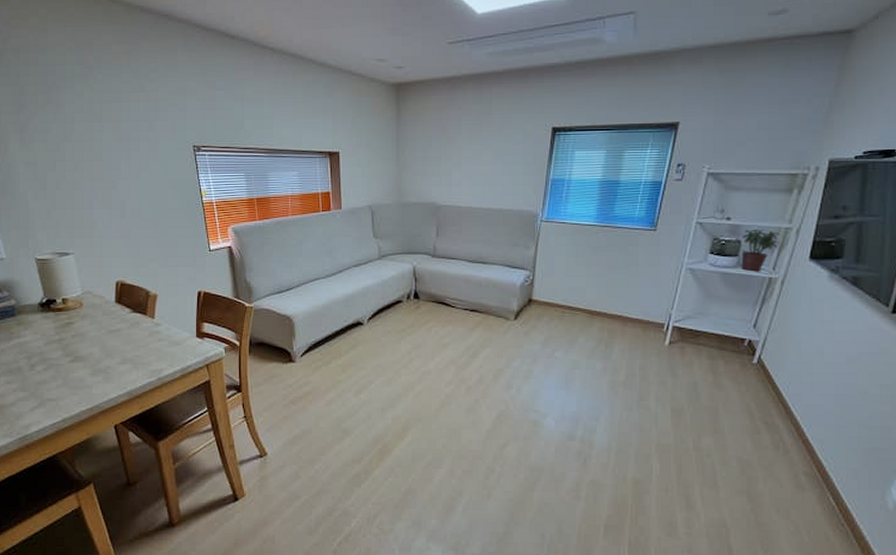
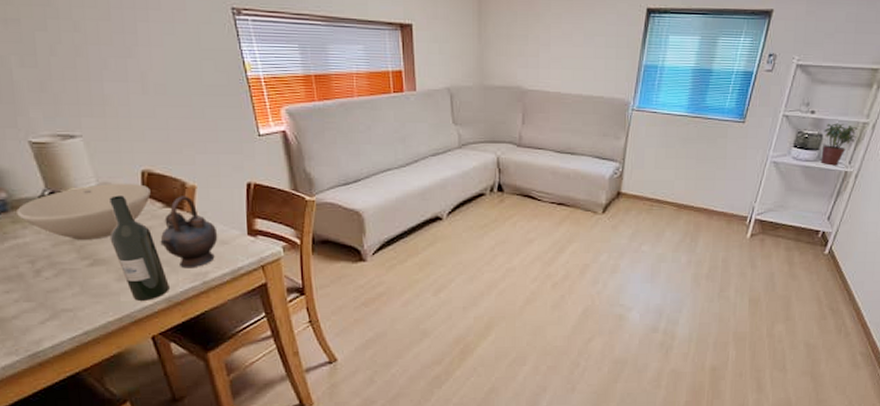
bowl: none [22,292,122,340] -> present [17,183,151,240]
wine bottle: none [88,302,131,393] -> present [108,195,169,301]
teapot: none [126,303,172,366] -> present [160,196,218,269]

